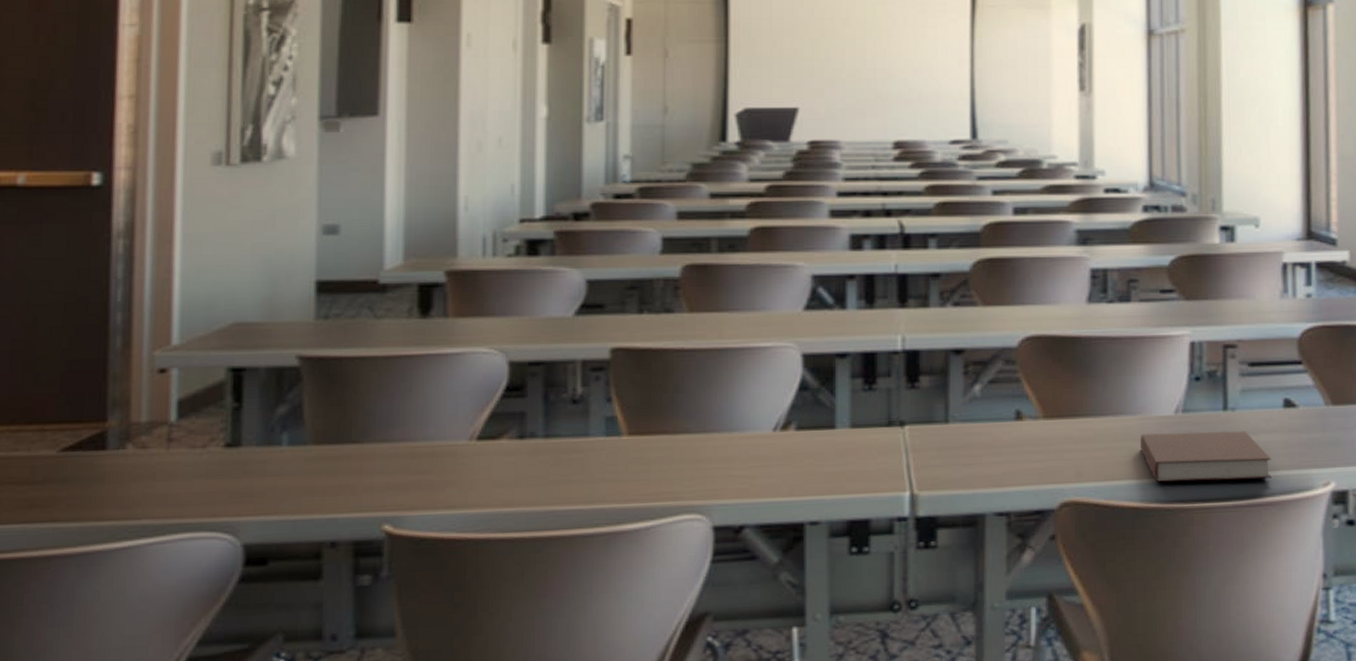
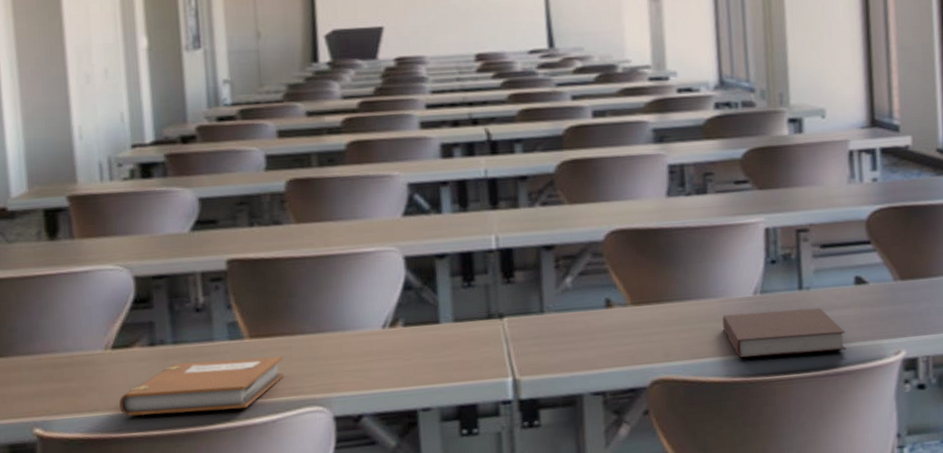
notebook: none [479,456,663,516] -> present [119,356,285,416]

